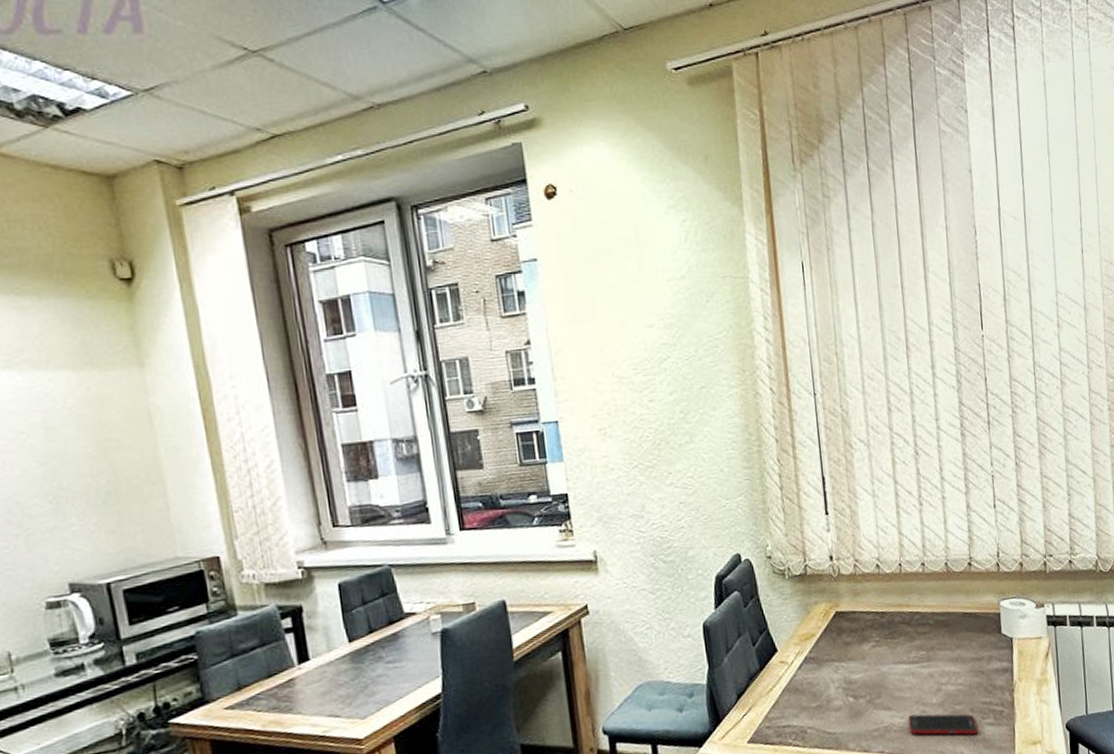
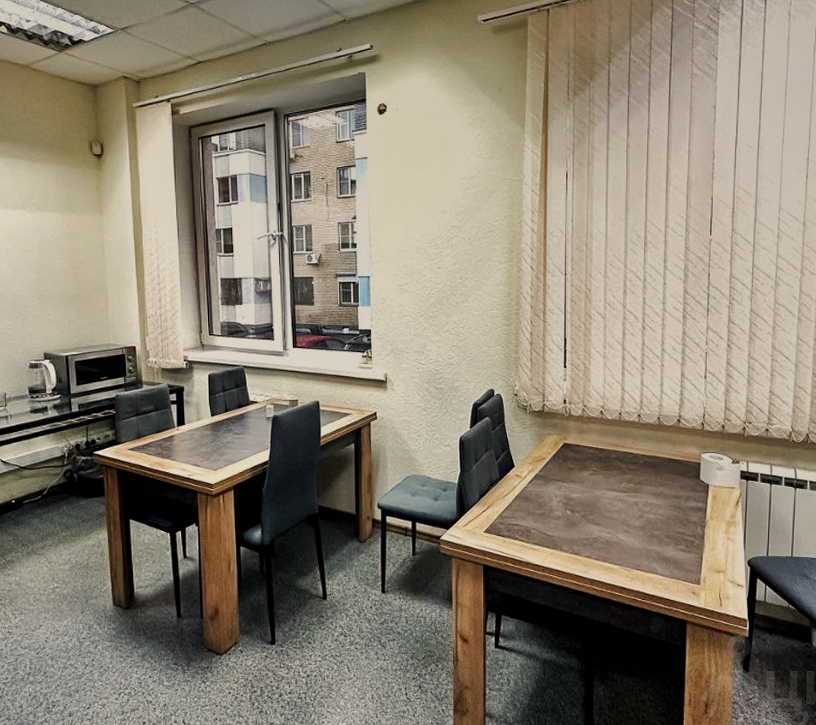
cell phone: present [907,714,979,735] -> none [613,532,672,557]

